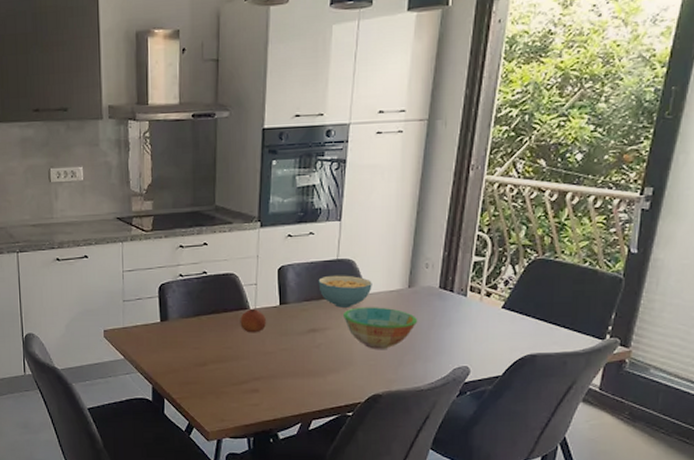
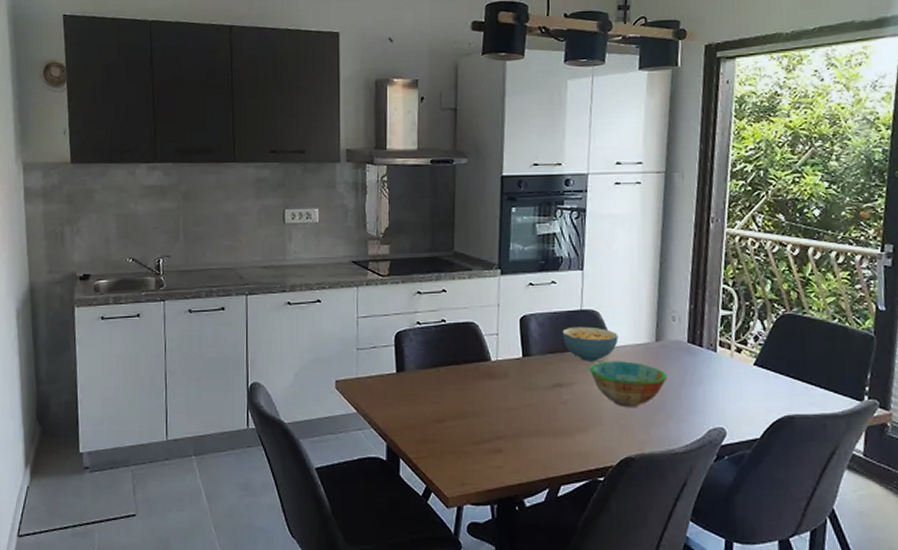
fruit: present [240,309,267,333] -> none [481,361,510,387]

